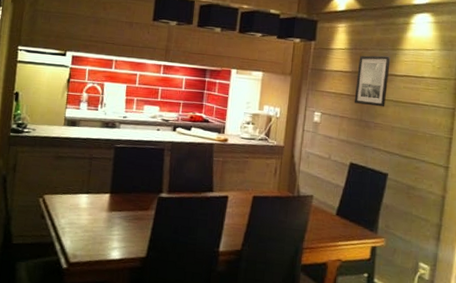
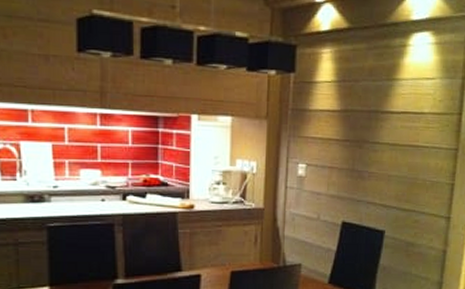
wall art: present [354,55,391,107] -> none [344,88,386,153]

